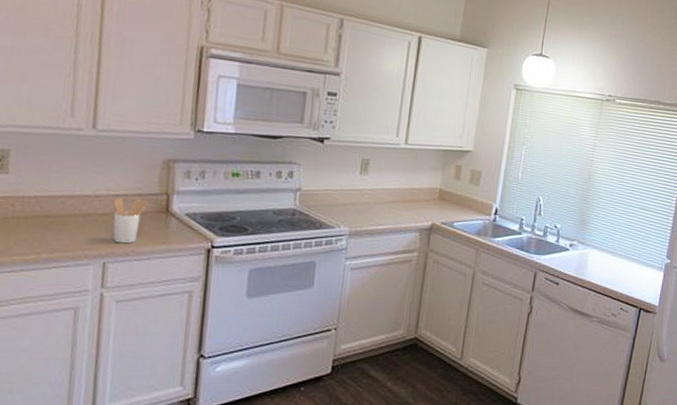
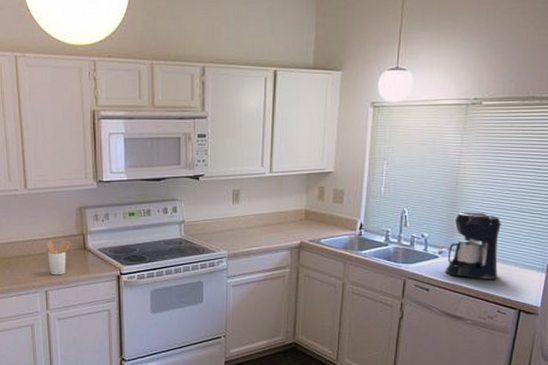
coffee maker: none [575,205,627,277] -> present [445,212,501,280]

